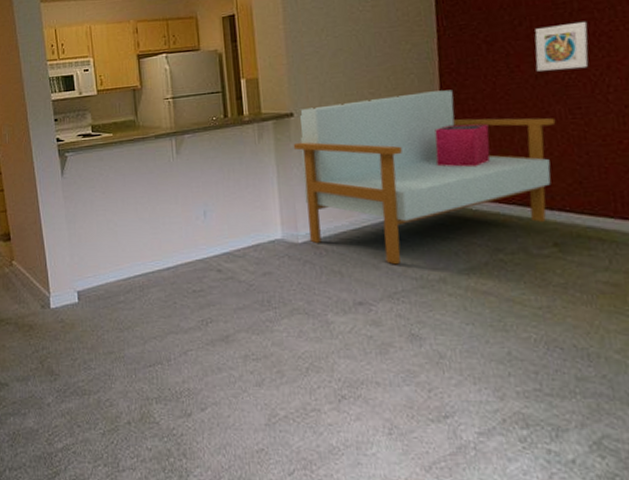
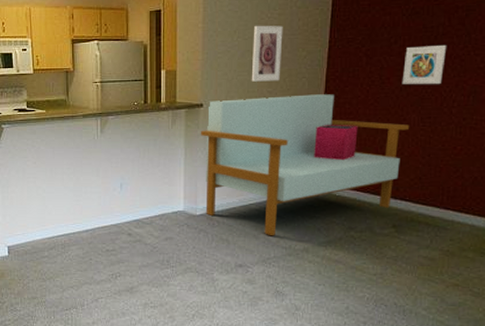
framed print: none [344,18,383,84] -> present [251,25,283,82]

